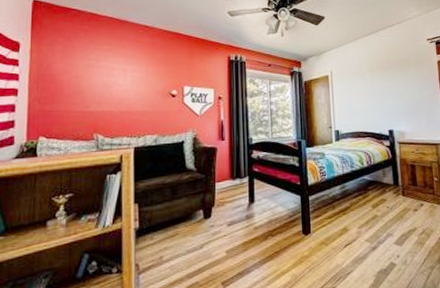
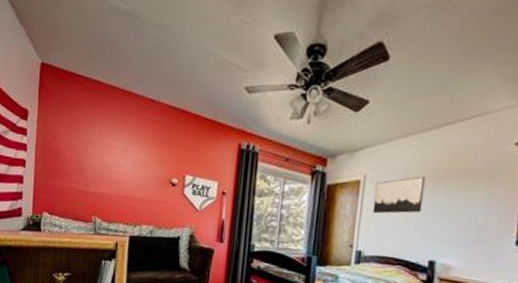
wall art: none [340,68,376,100] -> present [372,176,426,214]

